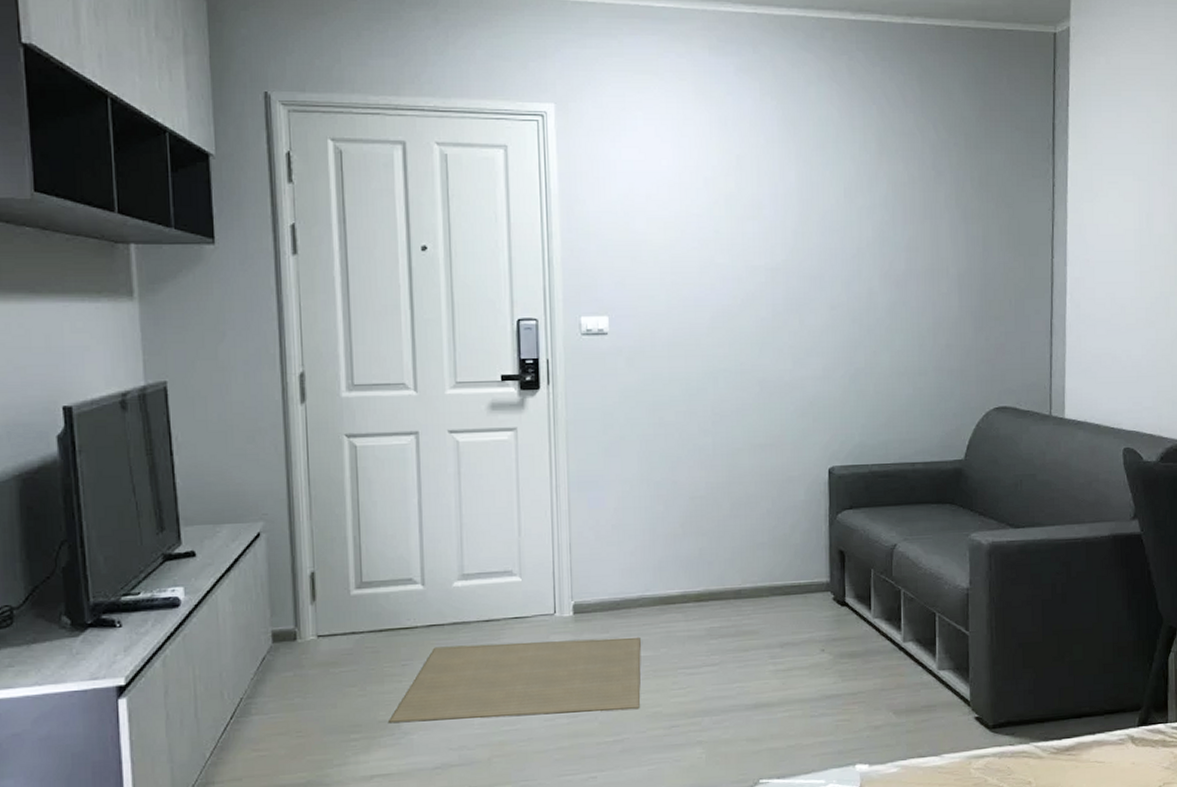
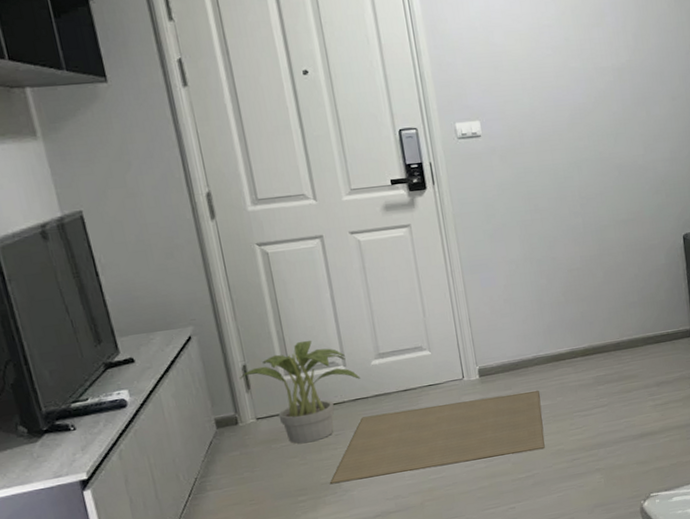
potted plant: none [305,550,439,671] -> present [239,340,361,444]

